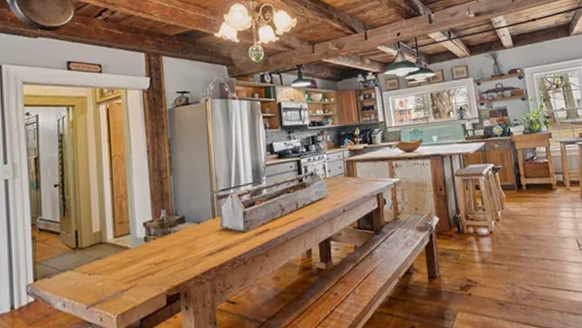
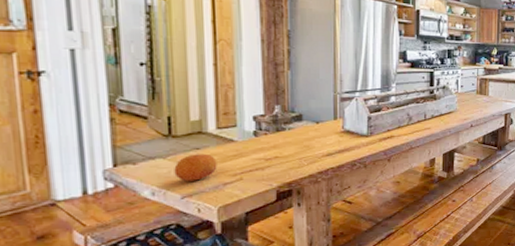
fruit: none [80,262,115,291] -> present [174,153,217,182]

